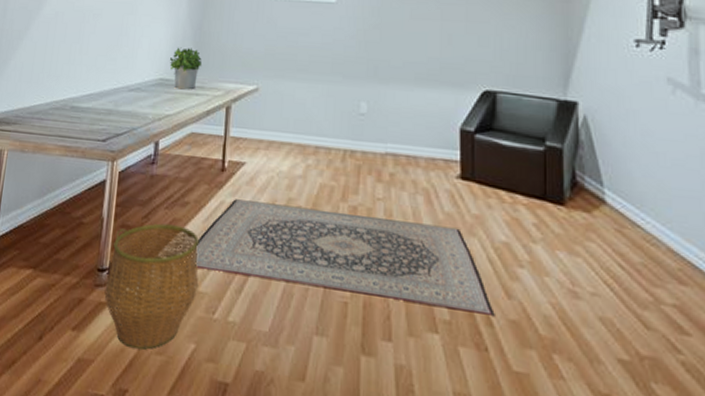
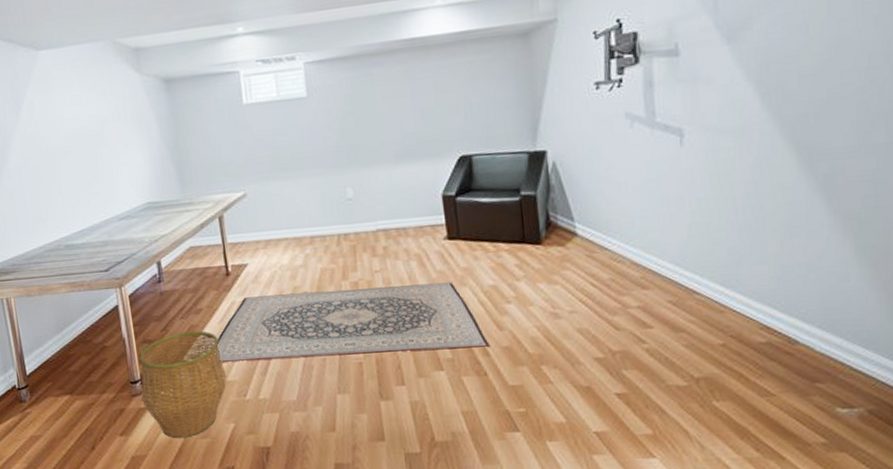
potted plant: present [170,47,203,90] -> none [153,167,187,210]

